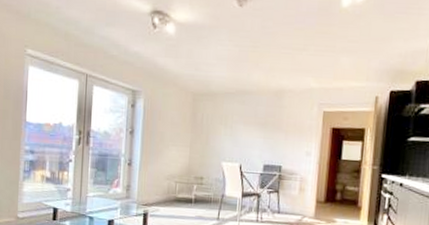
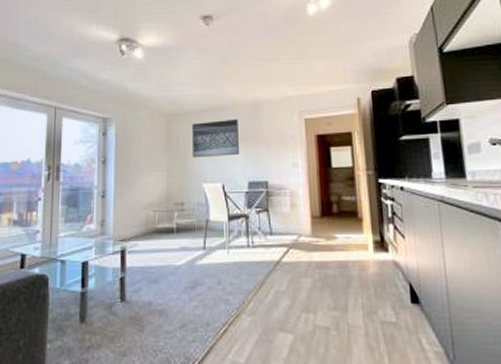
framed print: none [215,104,261,140] -> present [192,118,239,157]

